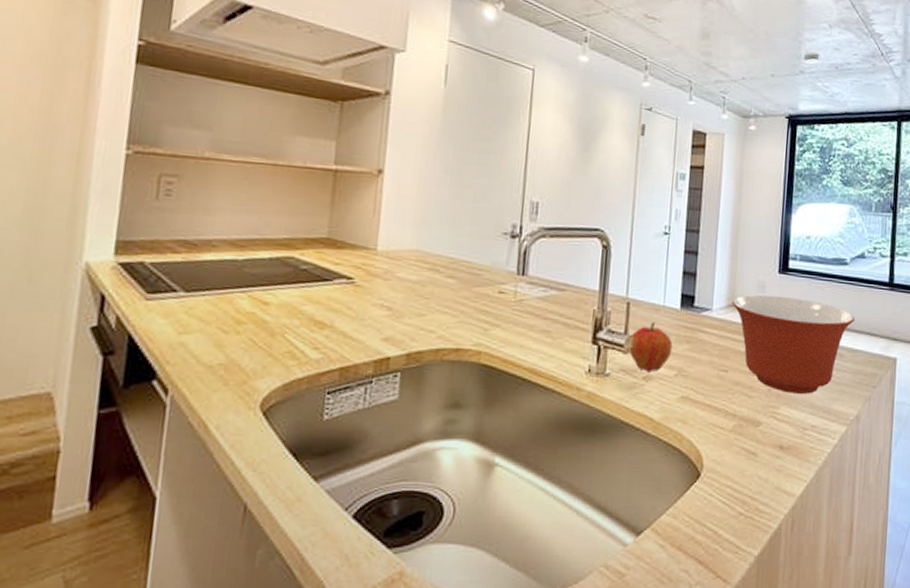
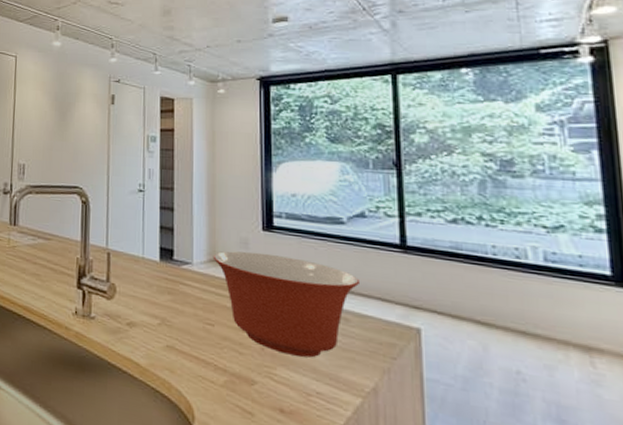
fruit: present [628,322,673,373] -> none [110,272,155,320]

